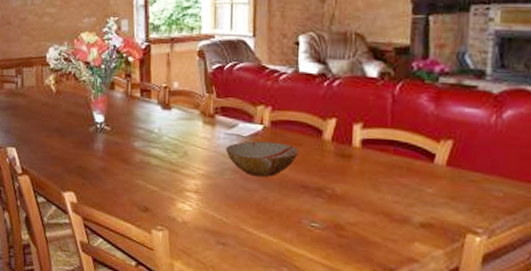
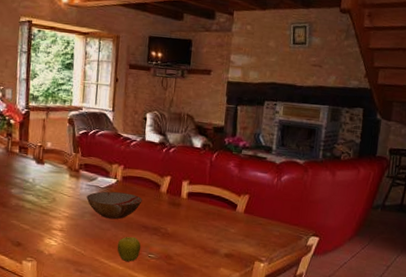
fruit: none [268,200,301,232] -> present [117,237,141,261]

